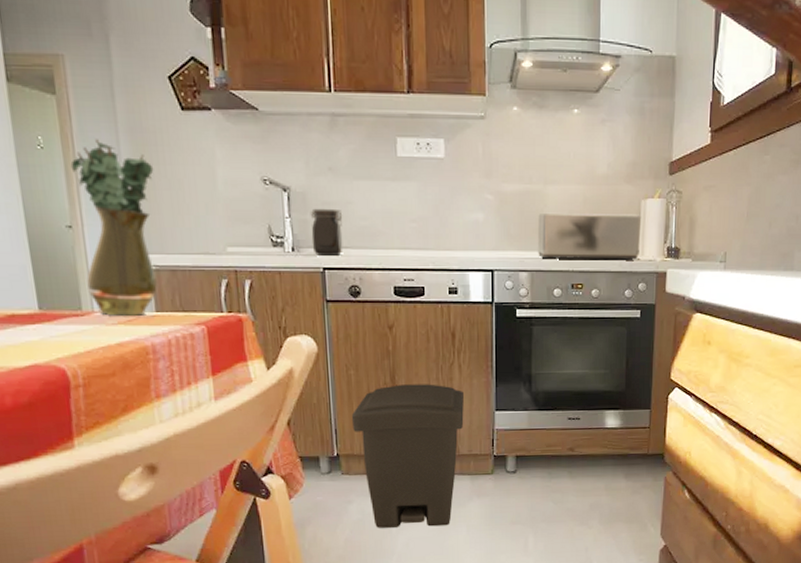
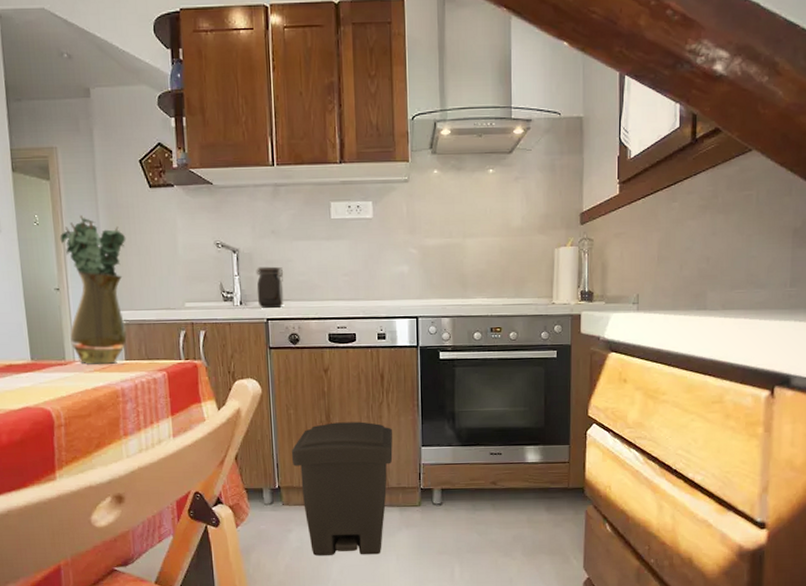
toaster: present [537,214,642,260] -> none [458,262,555,306]

